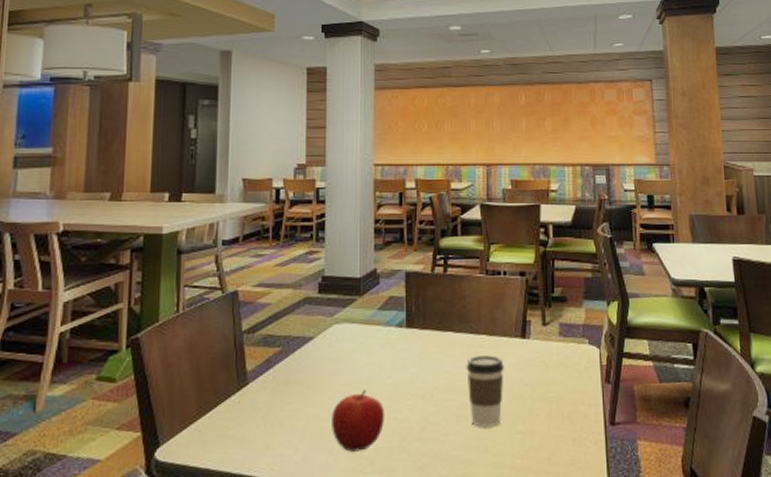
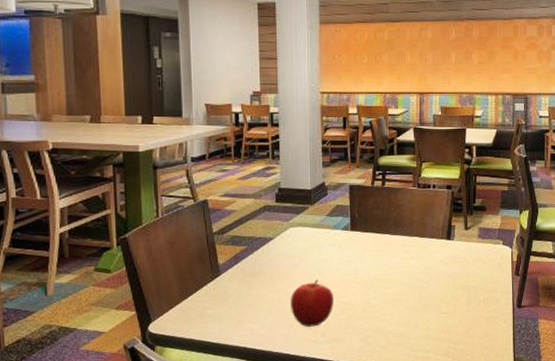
coffee cup: present [466,355,504,427] -> none [401,253,432,309]

